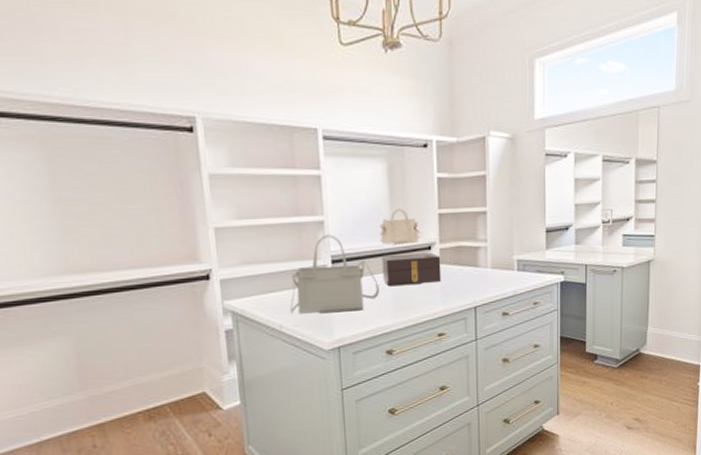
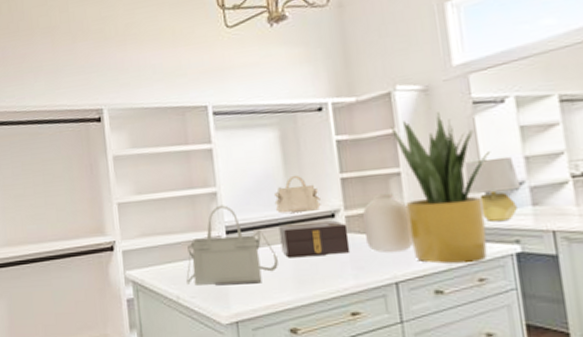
vase: none [454,229,491,282] -> present [363,192,414,254]
planter: none [482,160,553,291] -> present [390,112,491,265]
table lamp: none [533,203,570,257] -> present [464,156,522,222]

